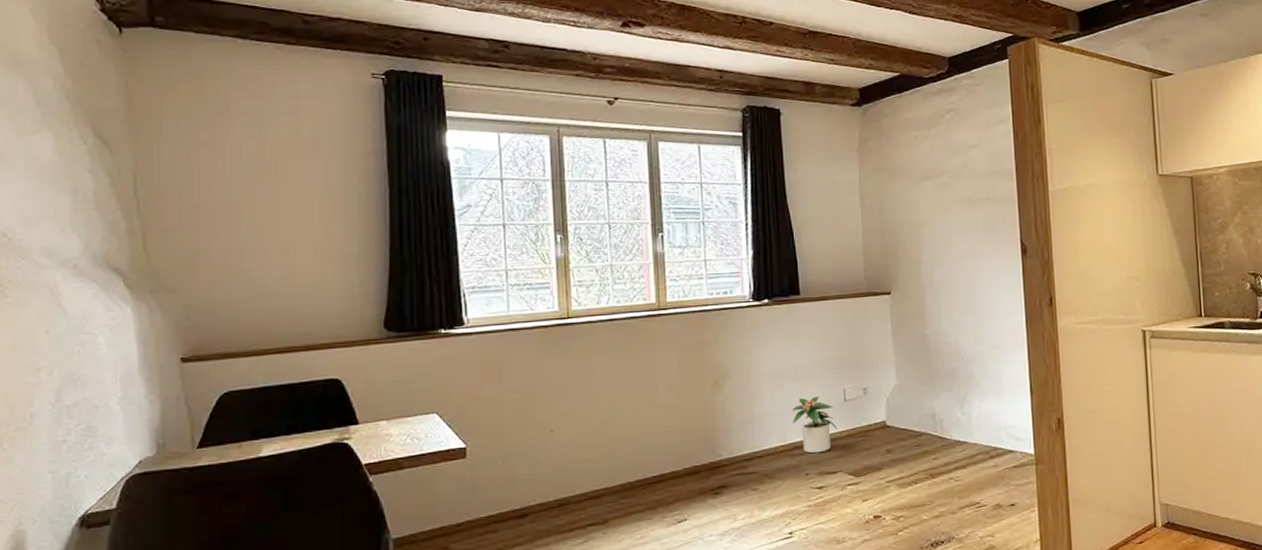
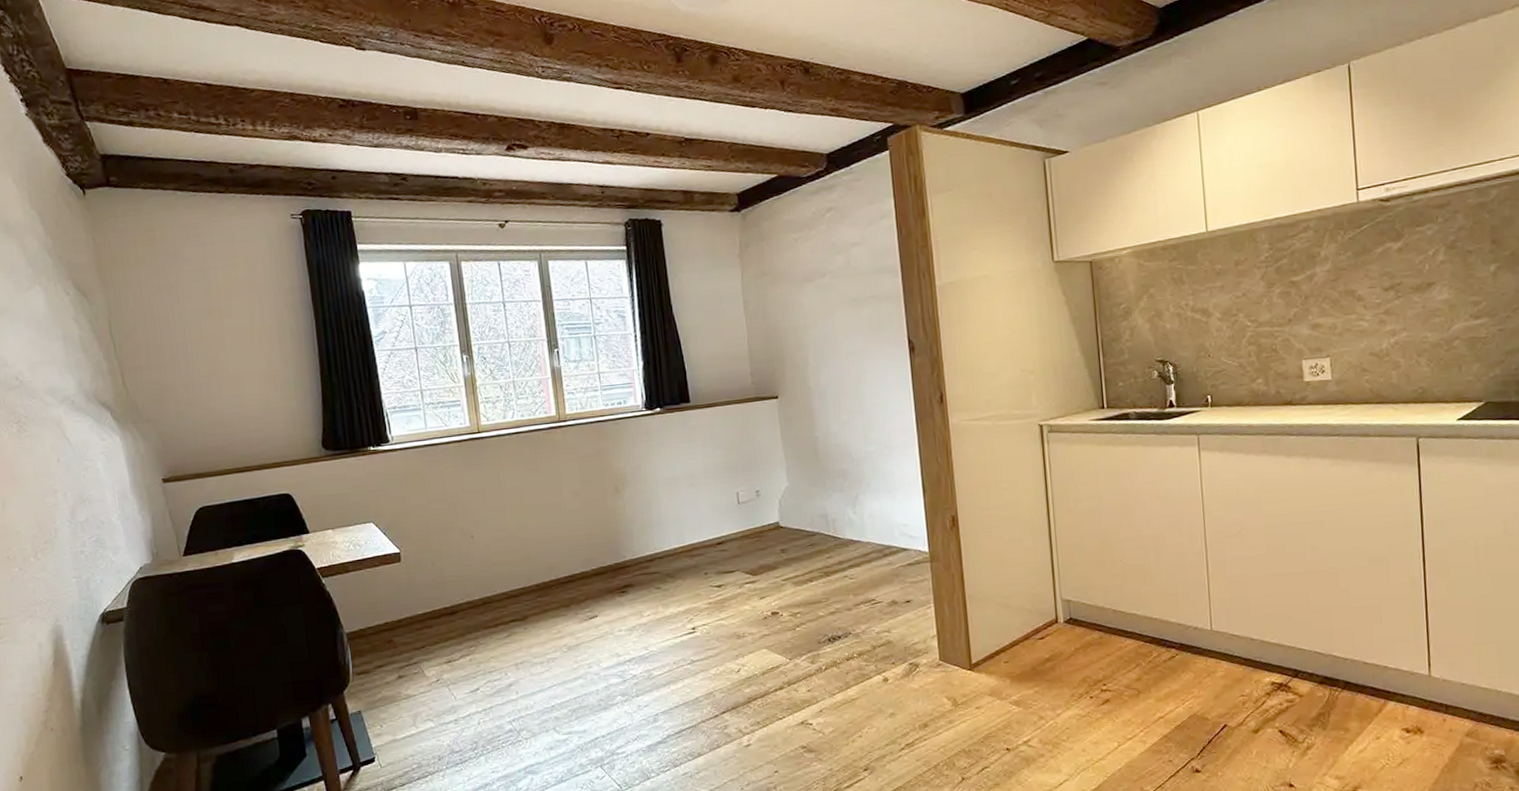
potted plant: present [791,396,837,454] -> none [688,500,732,554]

